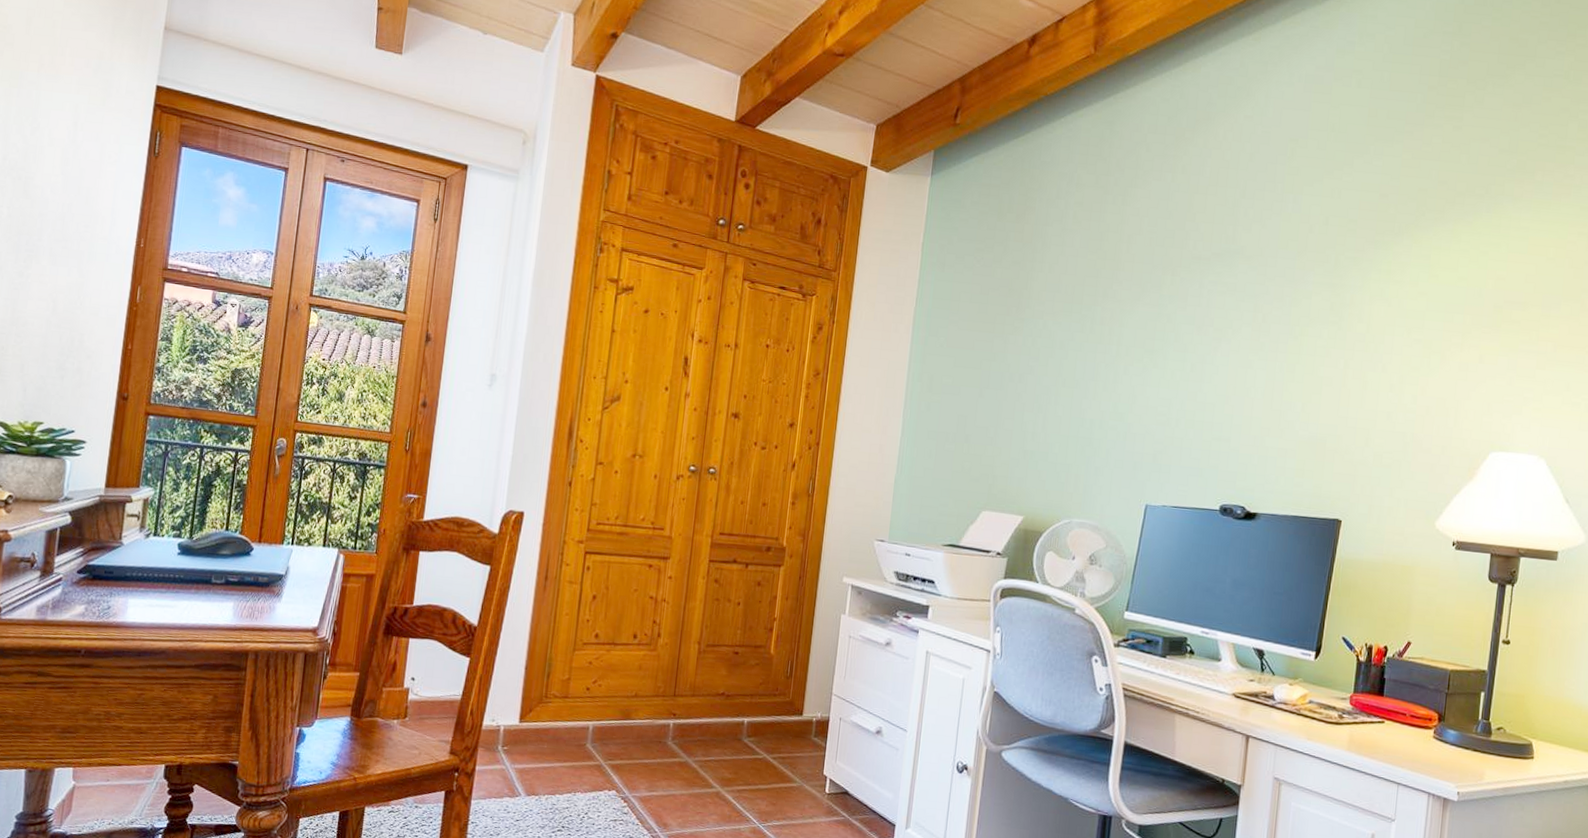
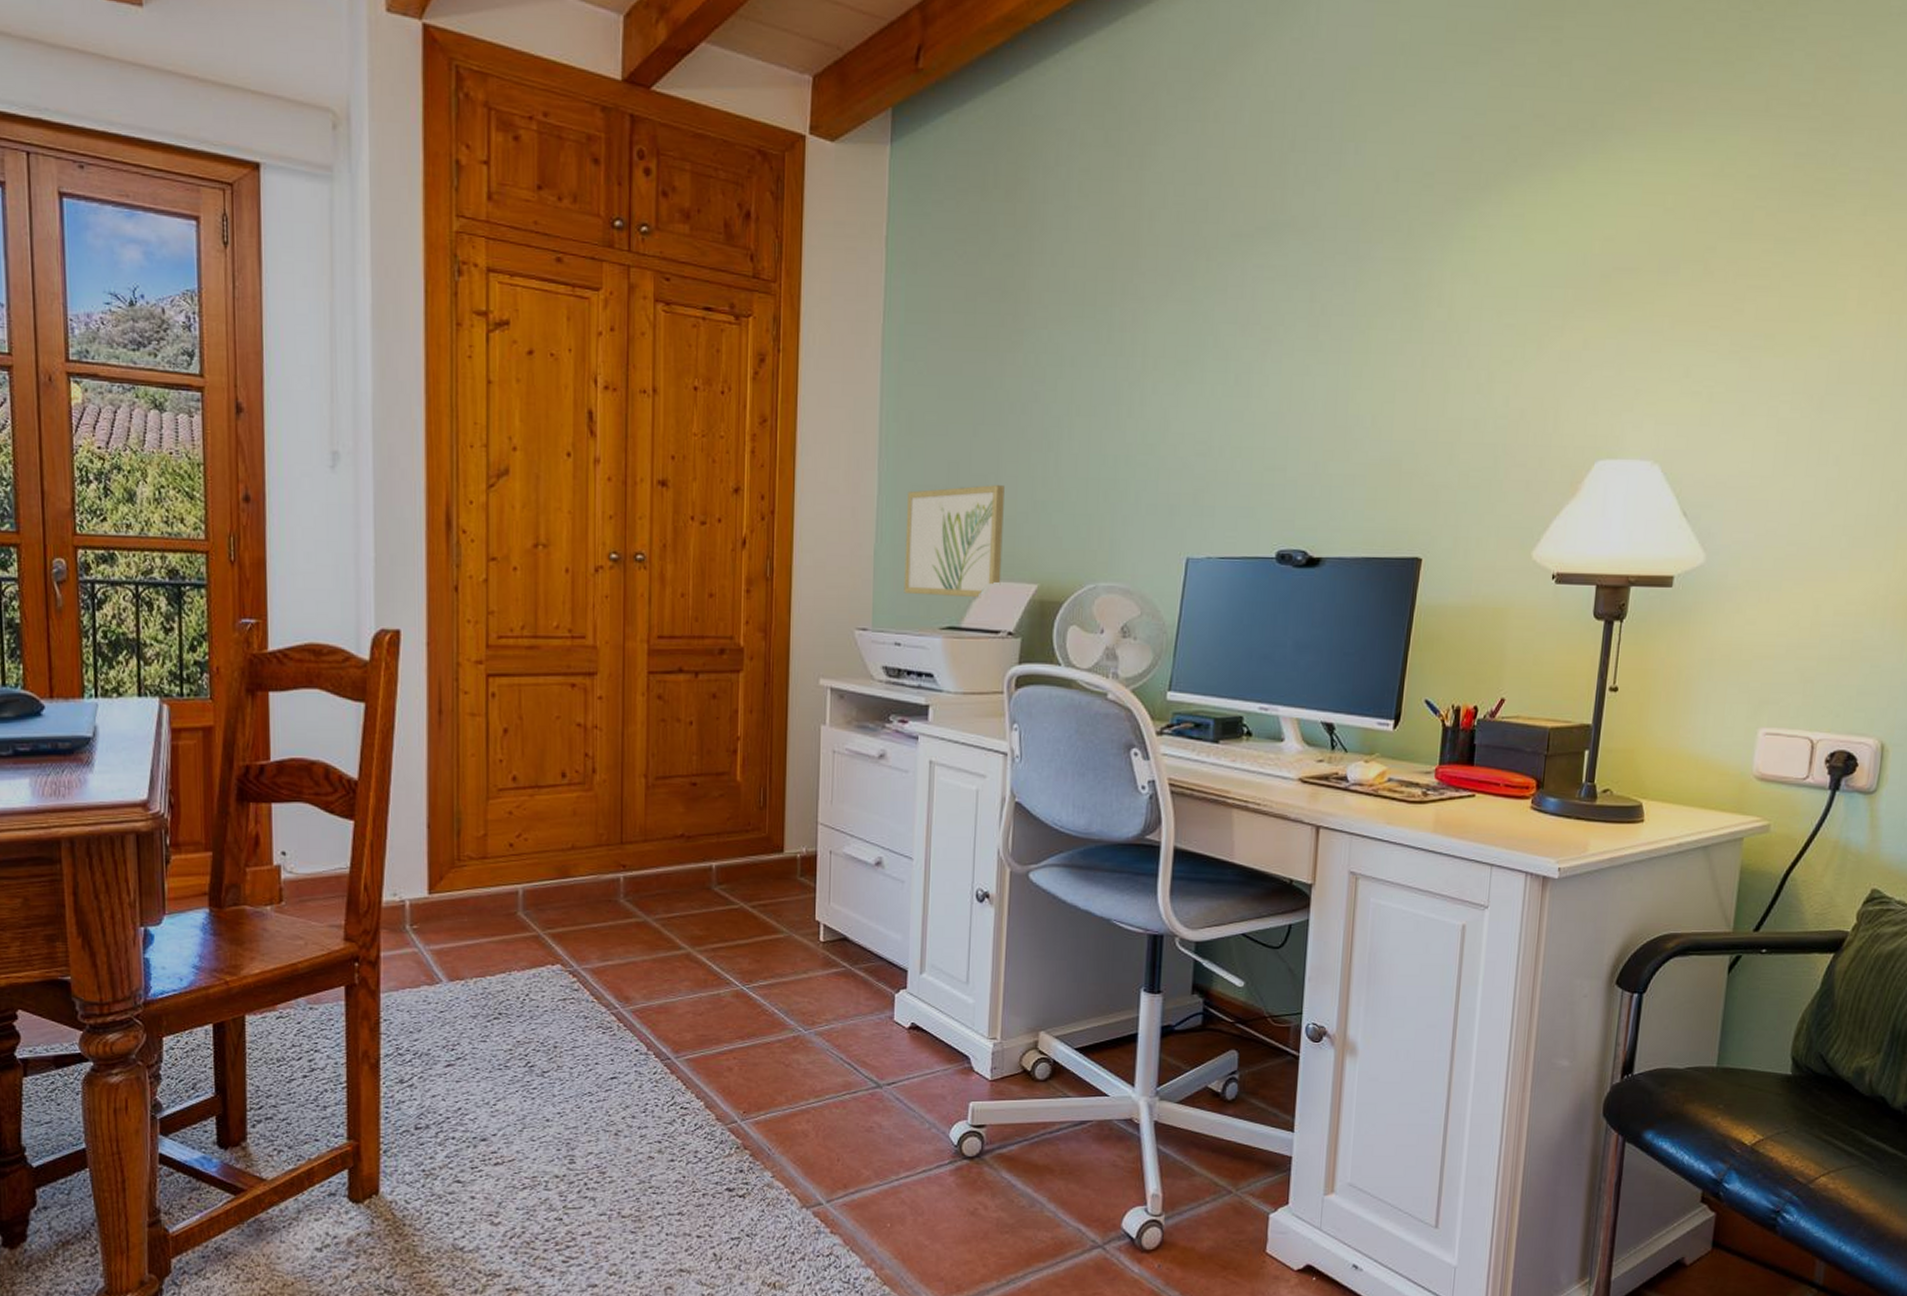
wall art: none [916,435,1002,524] -> present [904,485,1005,598]

